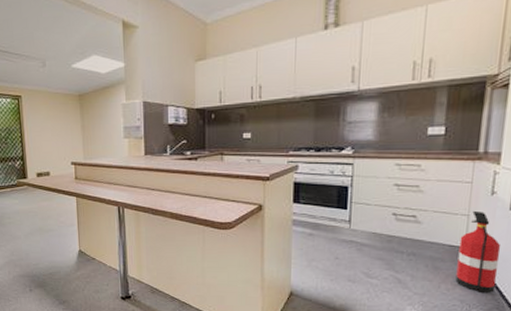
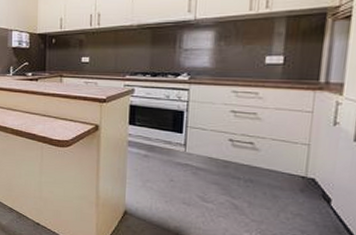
fire extinguisher: present [455,210,501,294] -> none [295,140,345,226]

